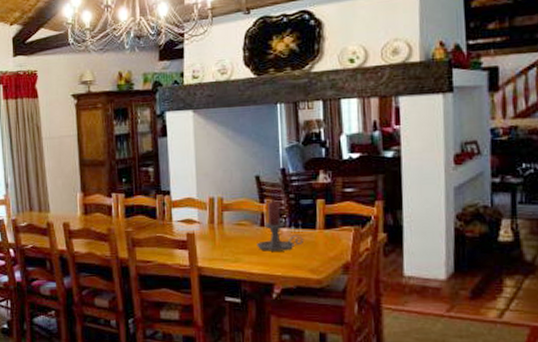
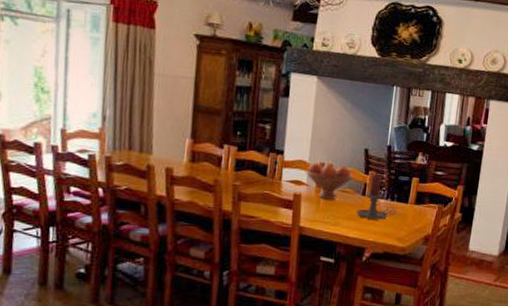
fruit bowl: none [195,196,248,236] -> present [305,163,354,200]

